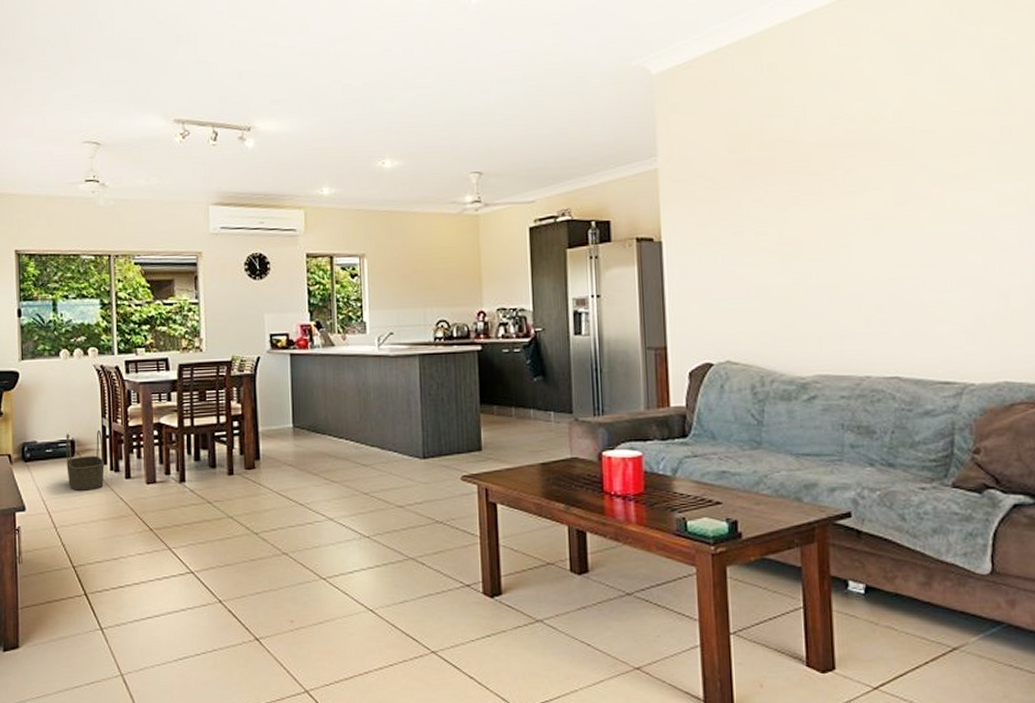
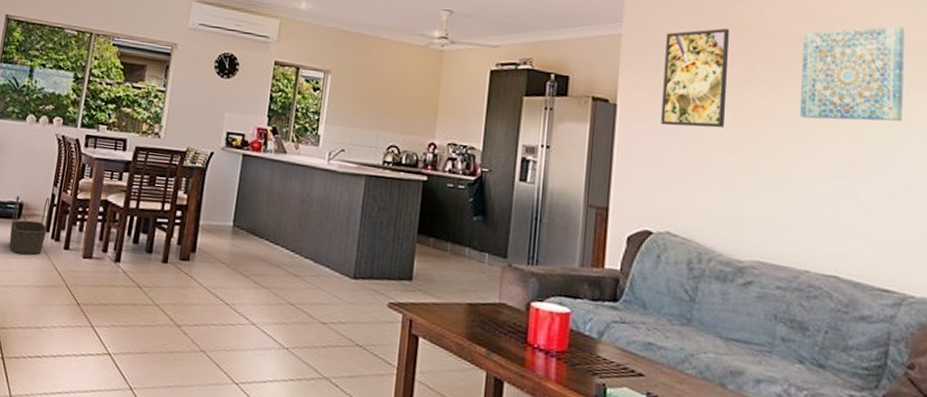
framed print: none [703,145,773,255] -> present [661,28,729,128]
wall art: none [842,116,948,226] -> present [800,26,905,122]

